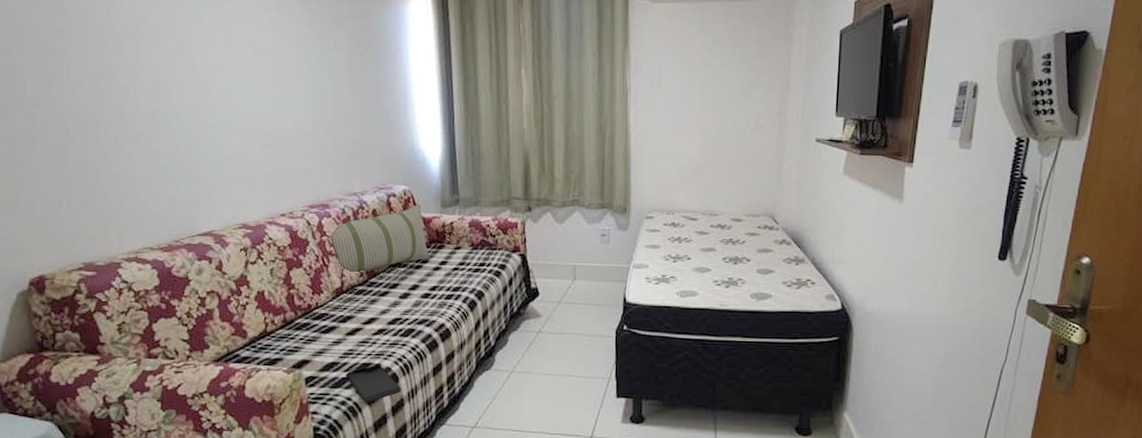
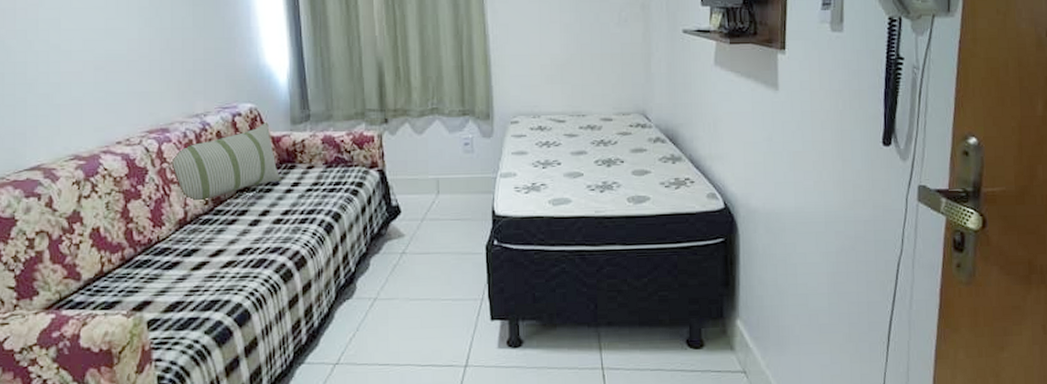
mobile phone: present [346,365,402,402] -> none [192,301,255,344]

